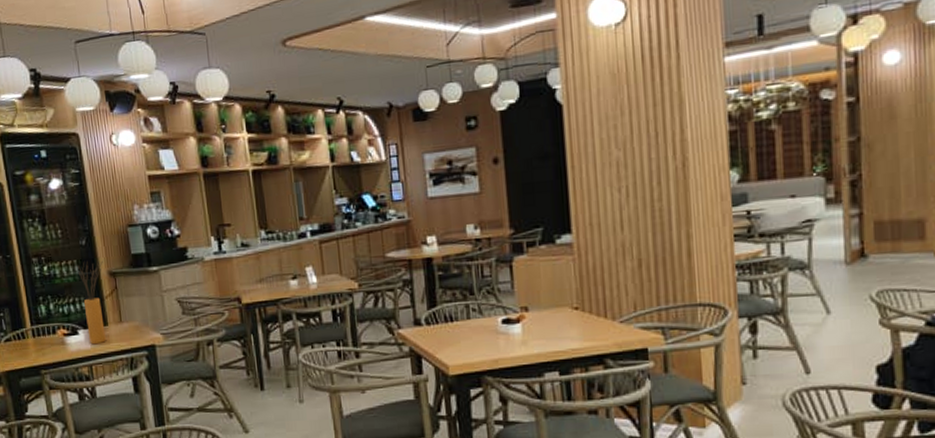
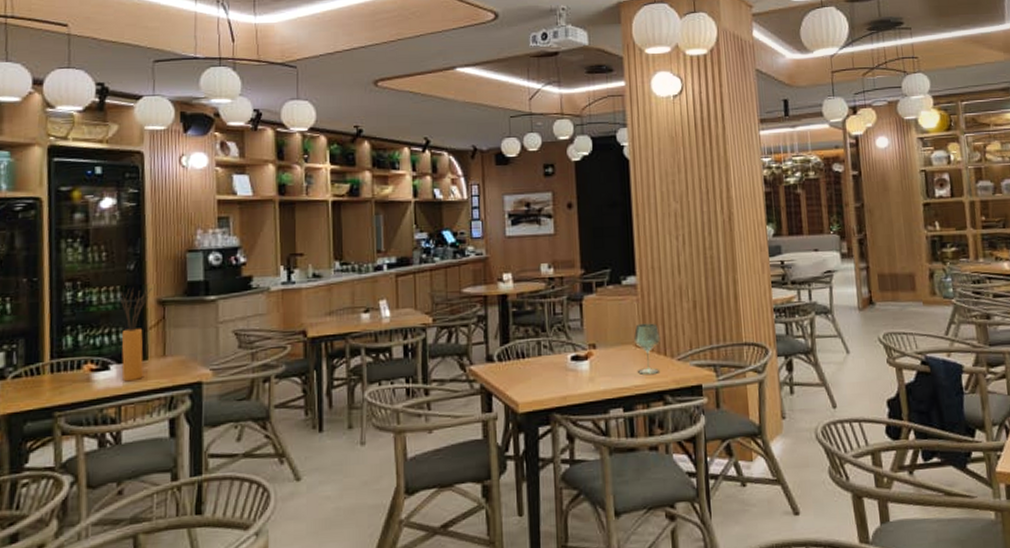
wine glass: none [569,283,601,338] -> present [633,323,661,375]

